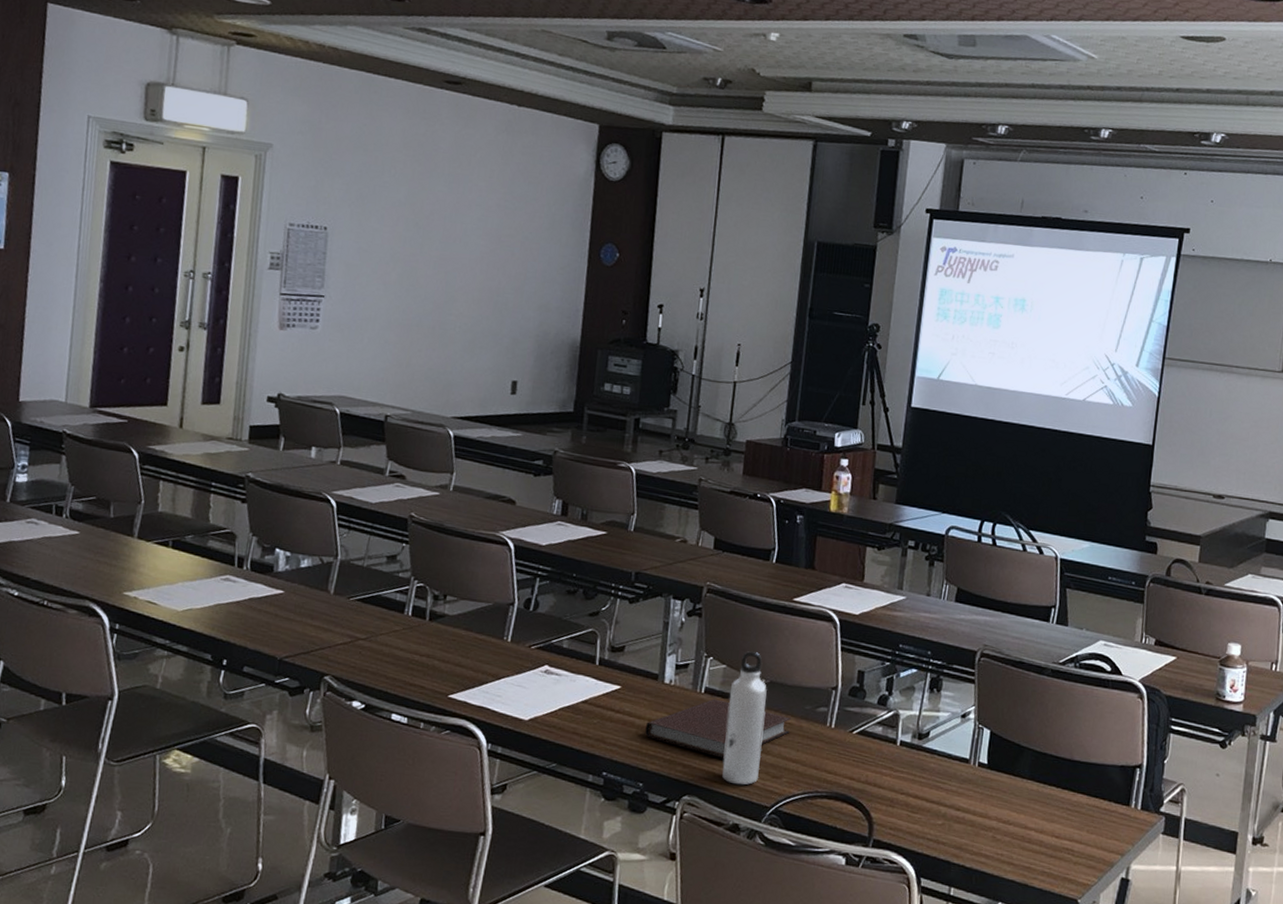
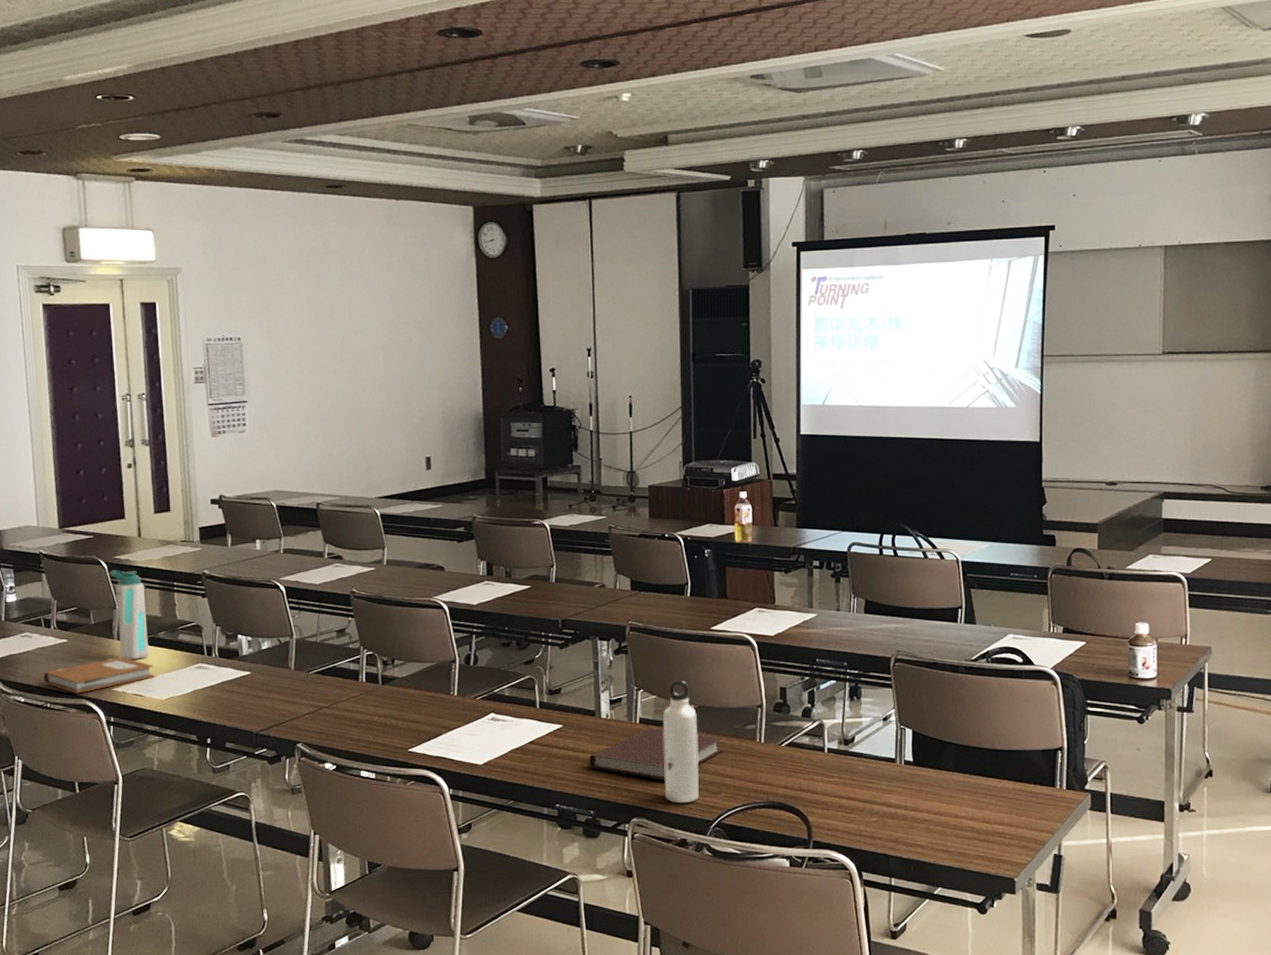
notebook: none [44,557,175,594] -> present [43,657,154,694]
water bottle: none [137,460,178,563] -> present [109,570,149,660]

